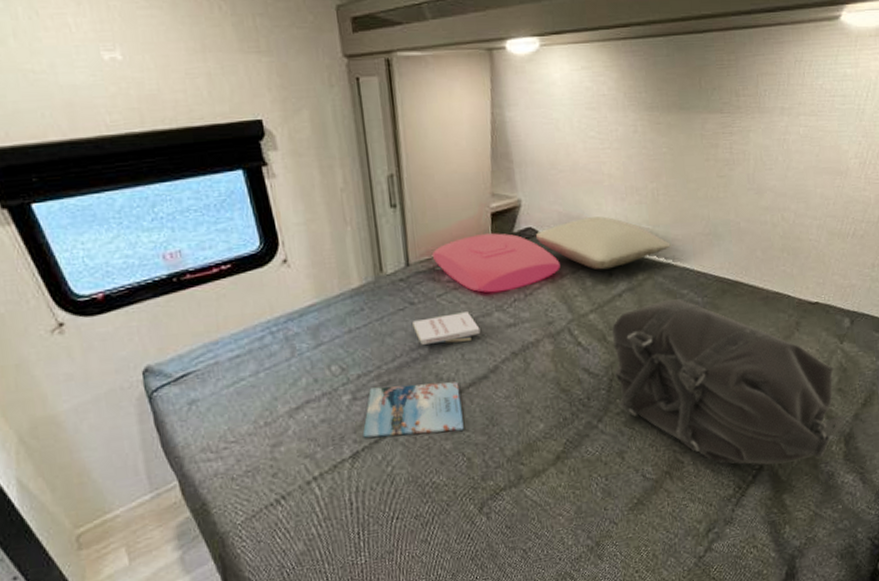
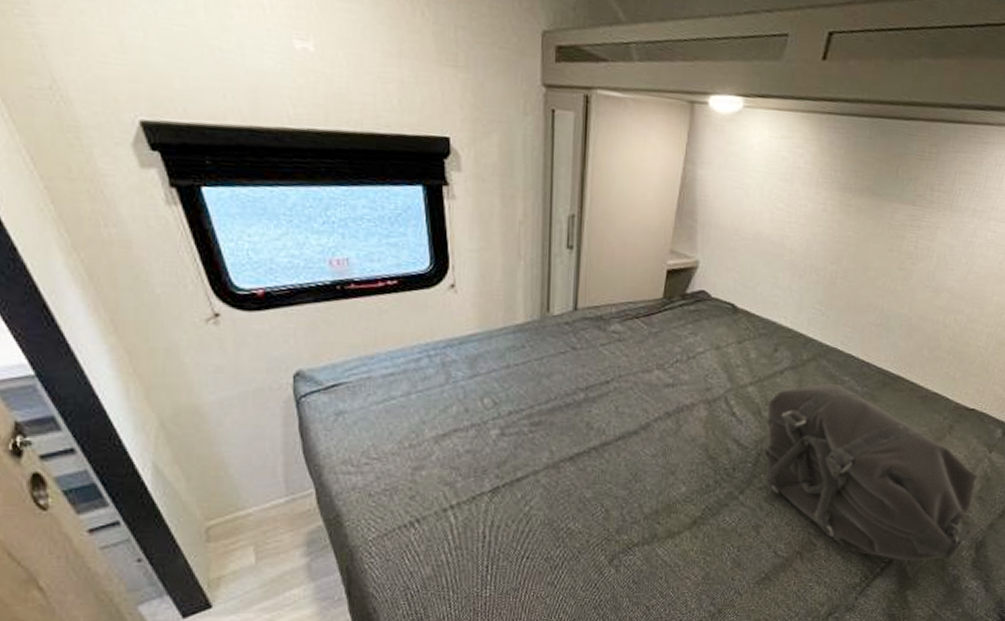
magazine: present [362,381,464,438] -> none [505,426,609,481]
books: present [412,312,481,345] -> none [571,364,638,394]
cushion: present [431,233,560,293] -> none [601,289,728,351]
pillow: present [535,216,671,270] -> none [707,289,840,345]

